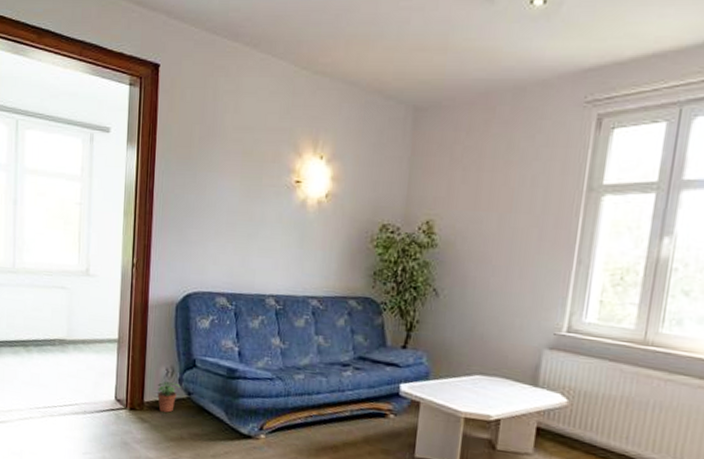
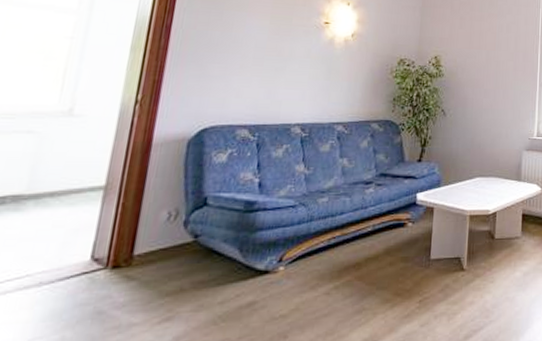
potted plant: present [157,381,181,413] -> none [153,227,186,263]

